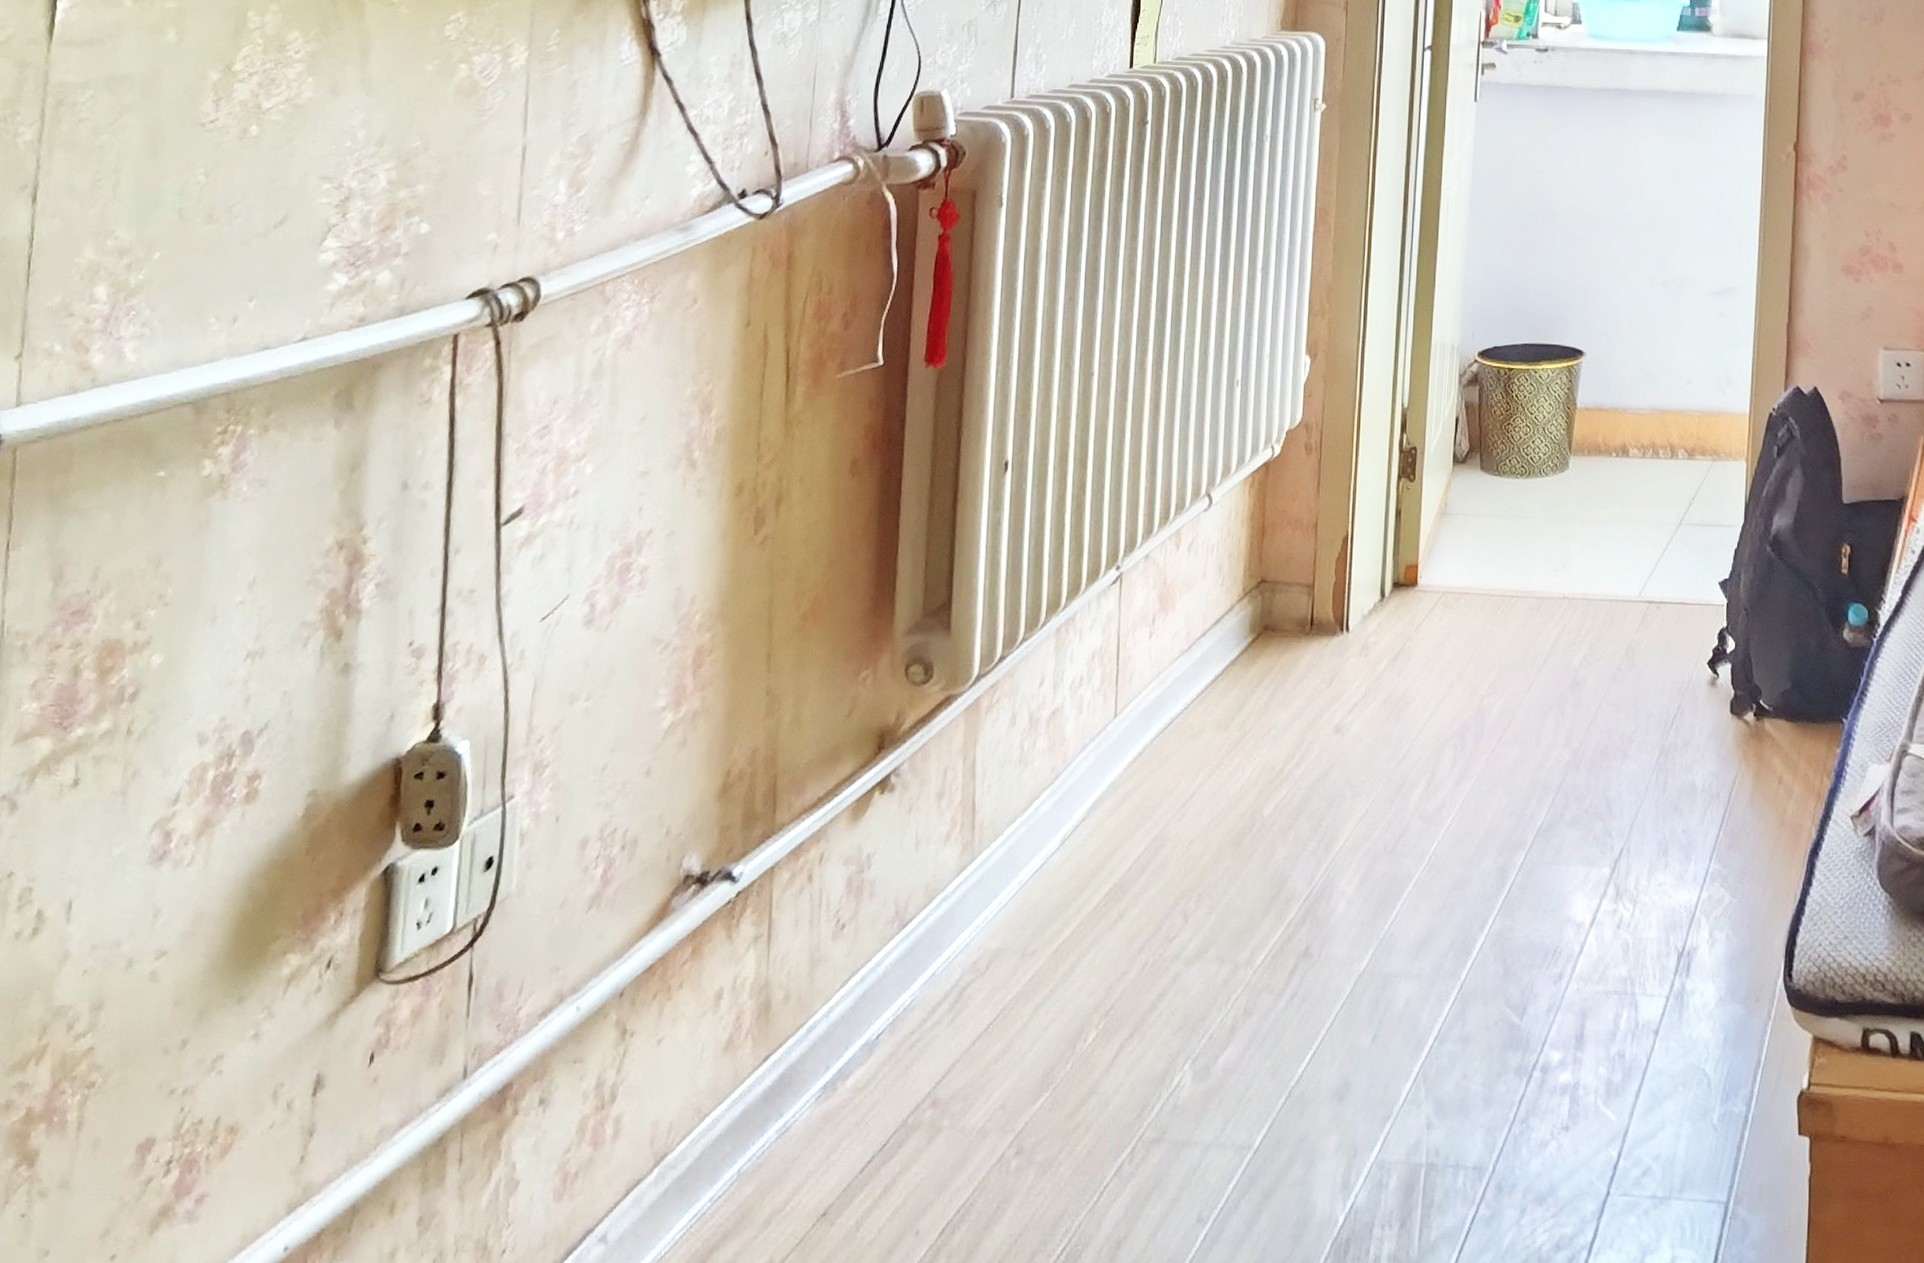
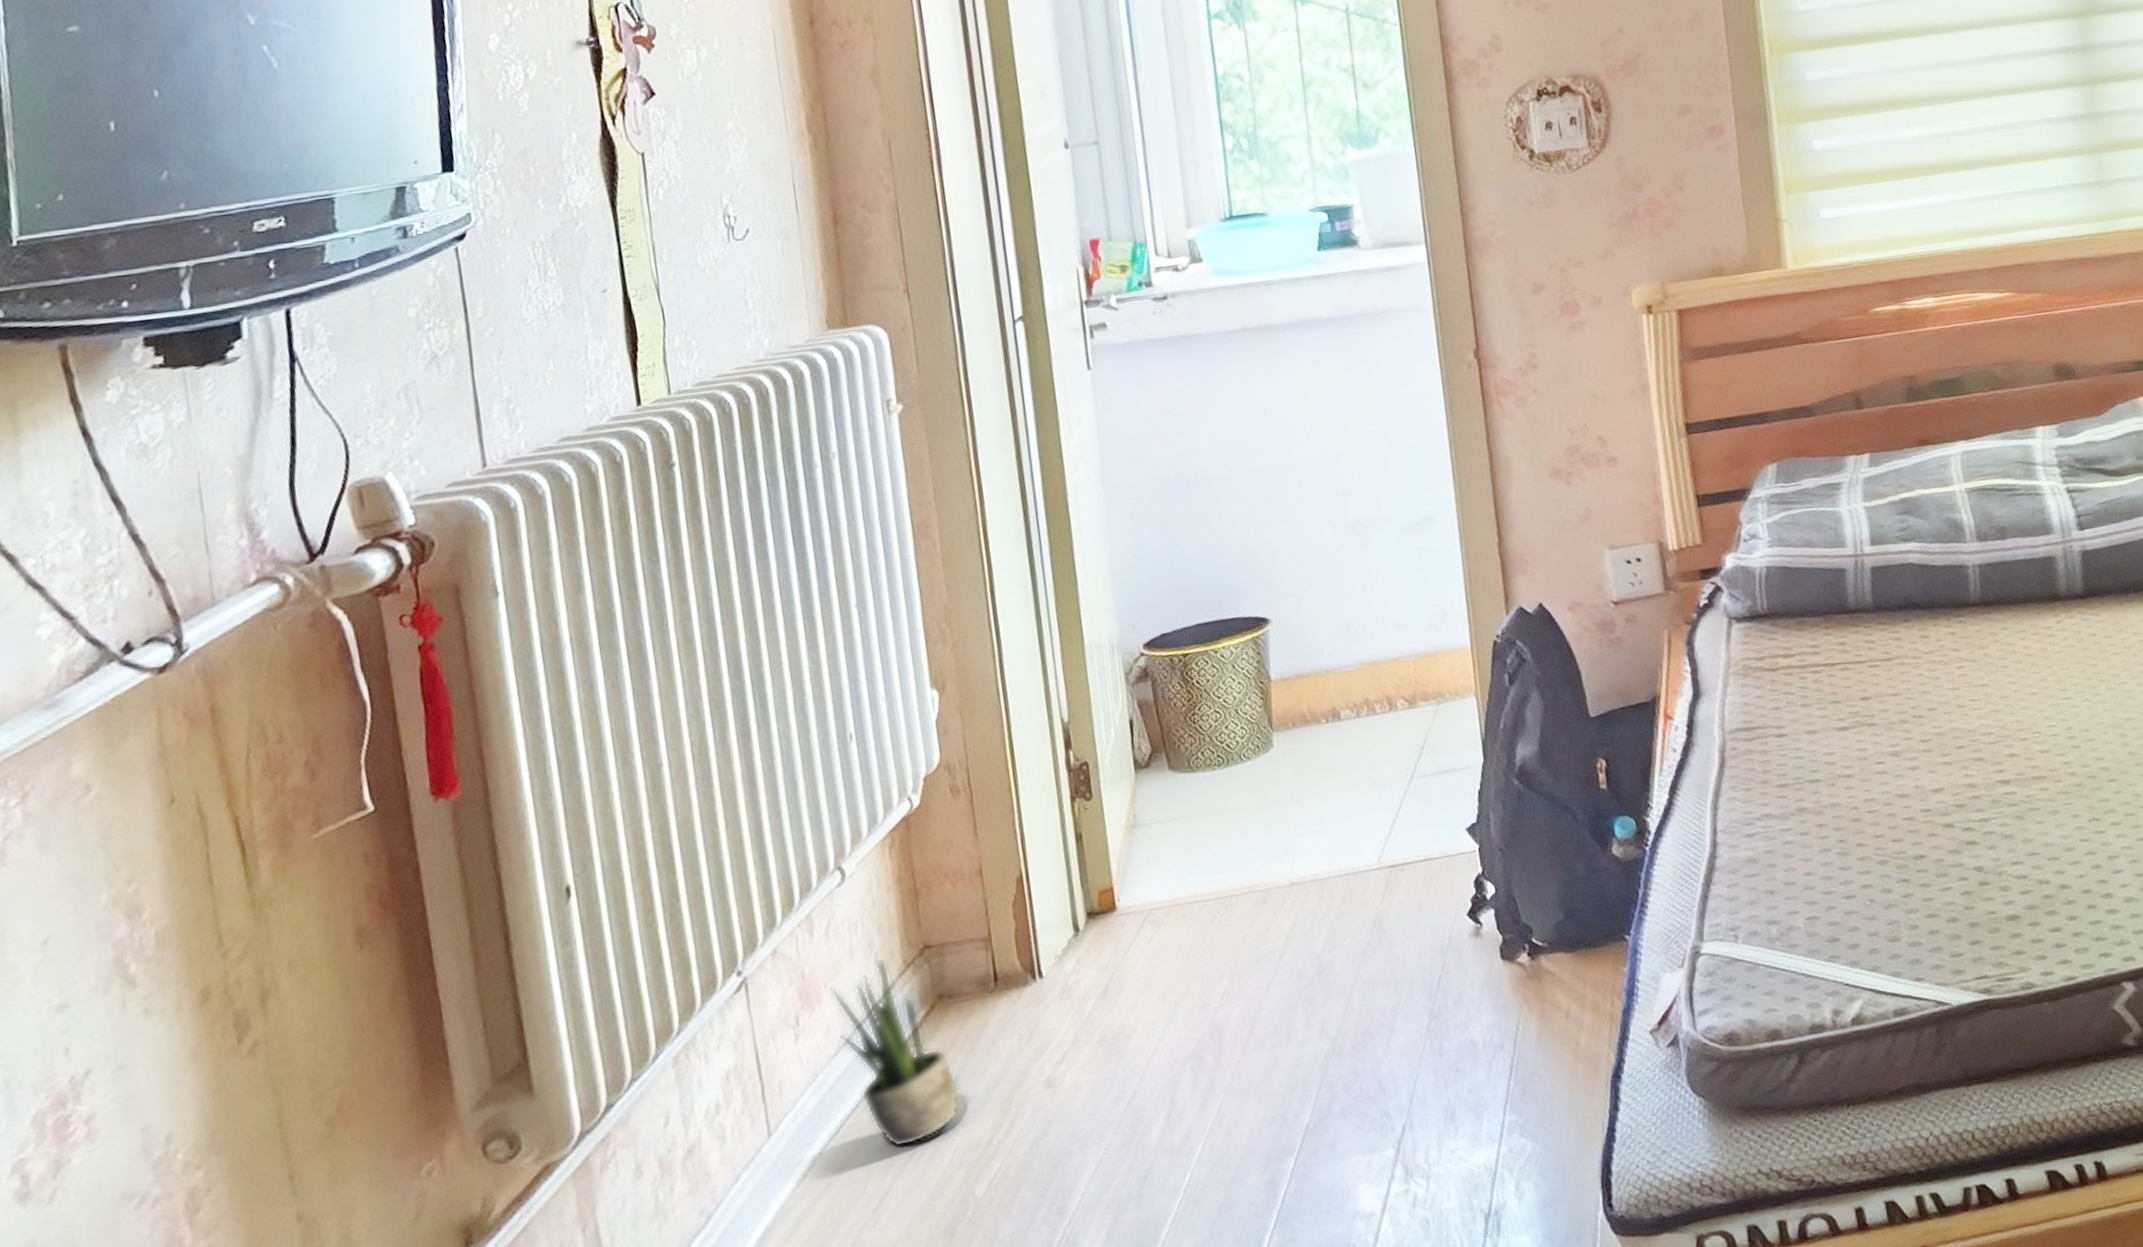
potted plant: none [1183,582,1266,755] -> present [830,959,960,1148]

